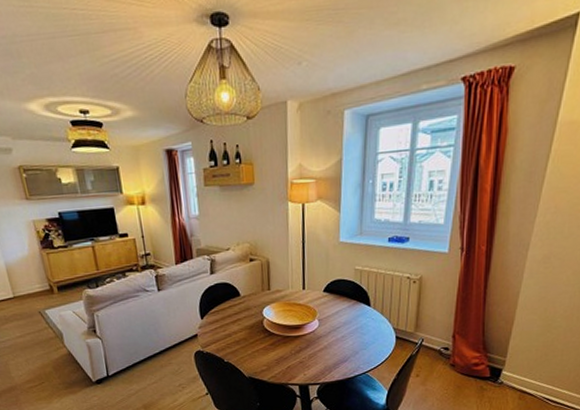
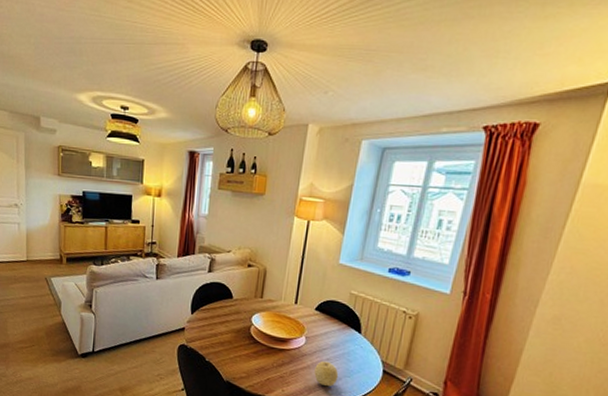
fruit: none [332,338,355,362] -> present [314,360,339,386]

